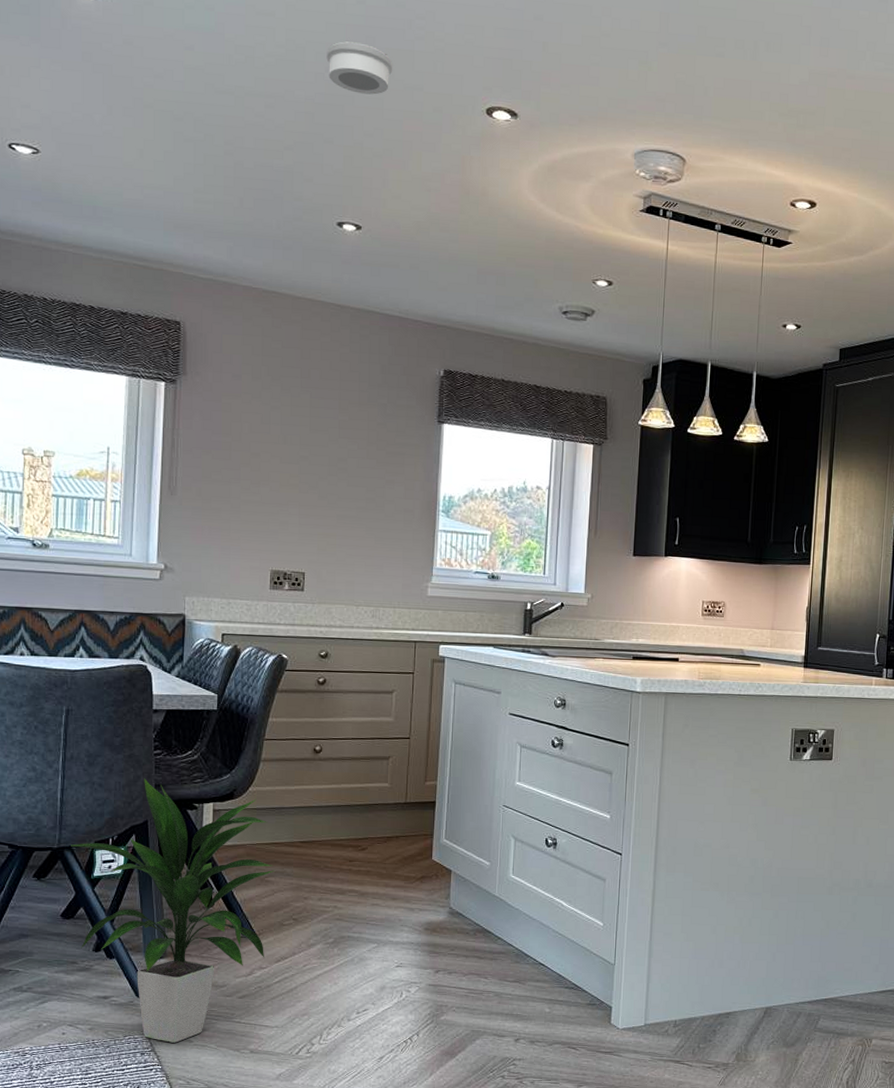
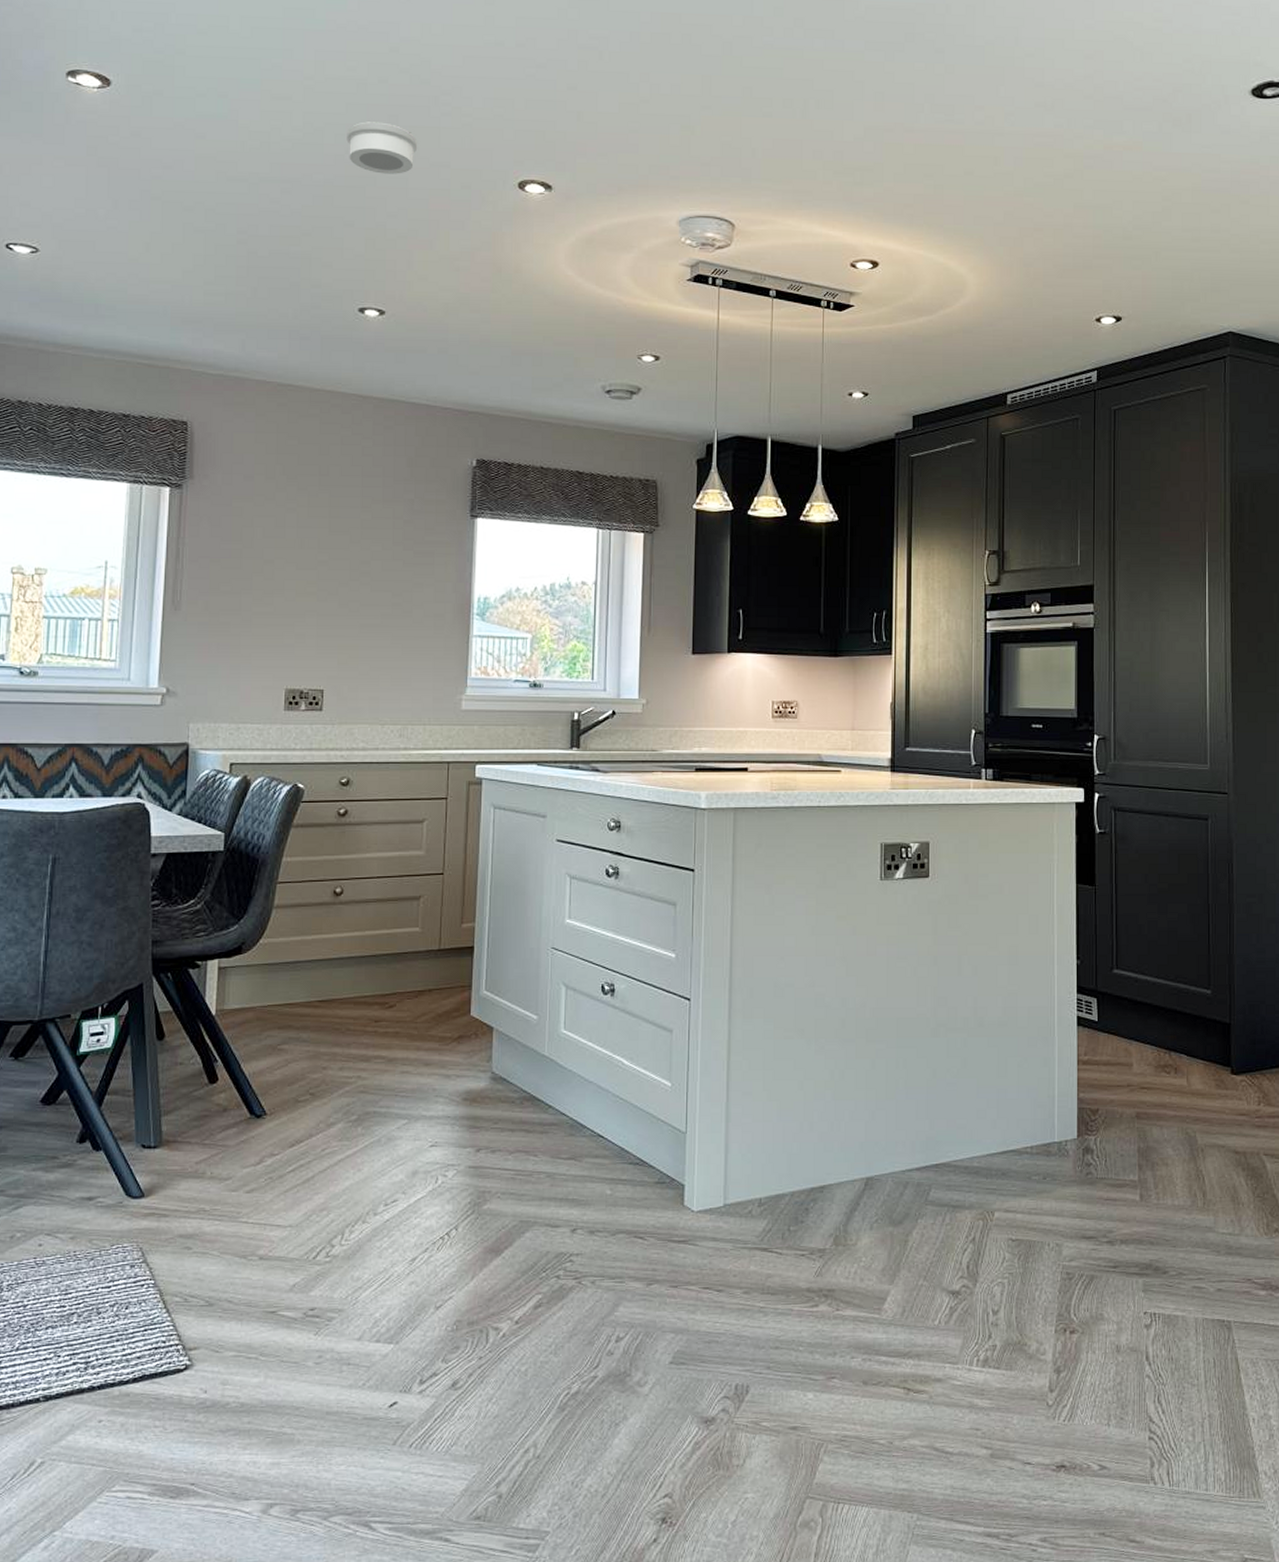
indoor plant: present [71,778,275,1043] -> none [54,934,288,1251]

